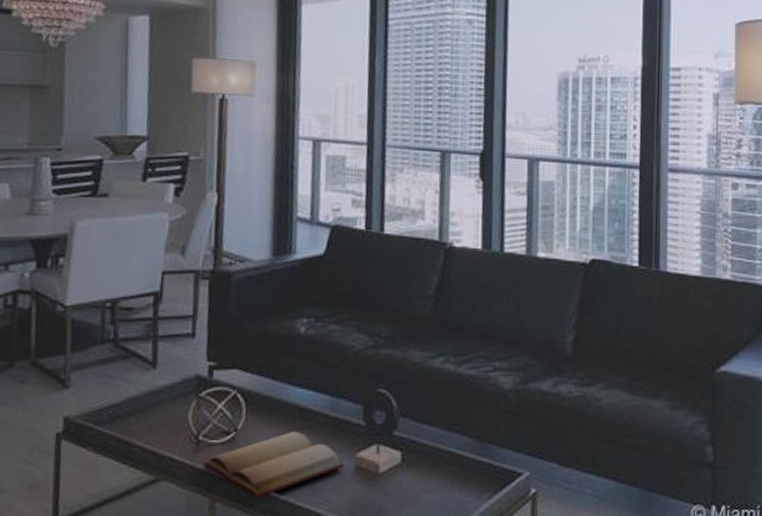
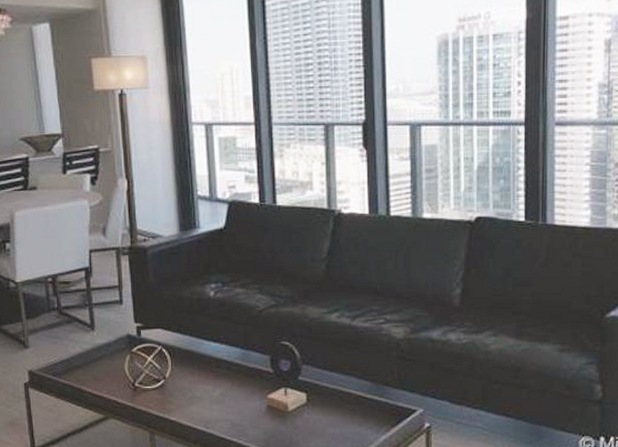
bible: present [203,432,344,500] -> none [141,379,257,433]

